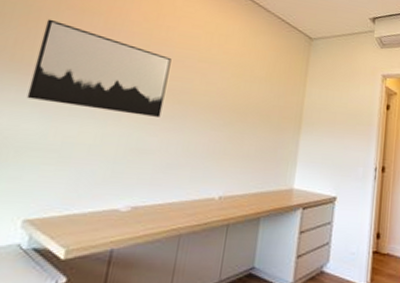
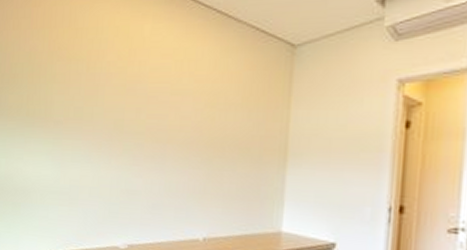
wall art: present [26,19,172,117] -> none [41,73,146,158]

